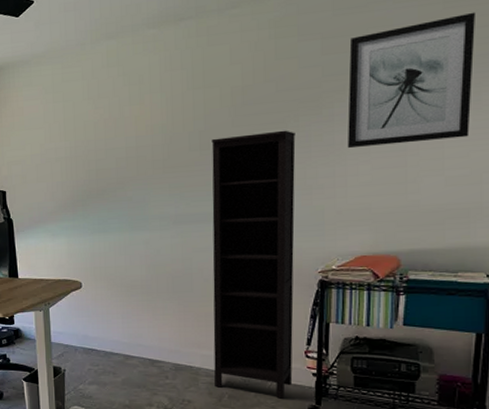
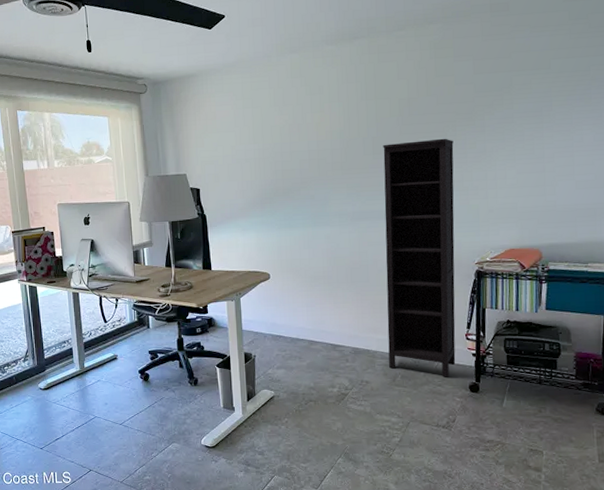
wall art: present [347,12,477,149] -> none [496,42,596,156]

